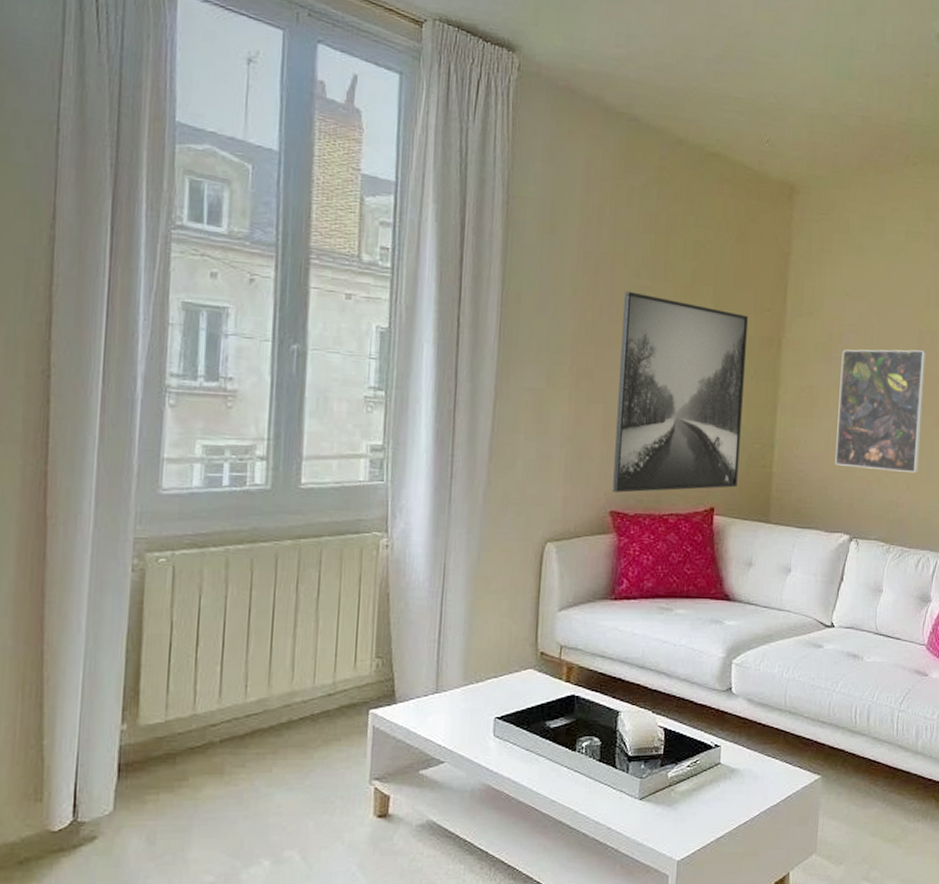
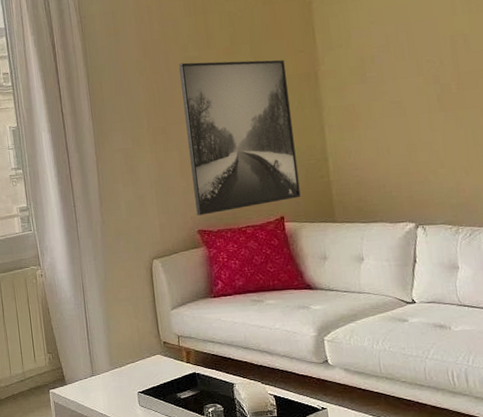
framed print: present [835,349,926,473] -> none [376,53,475,166]

